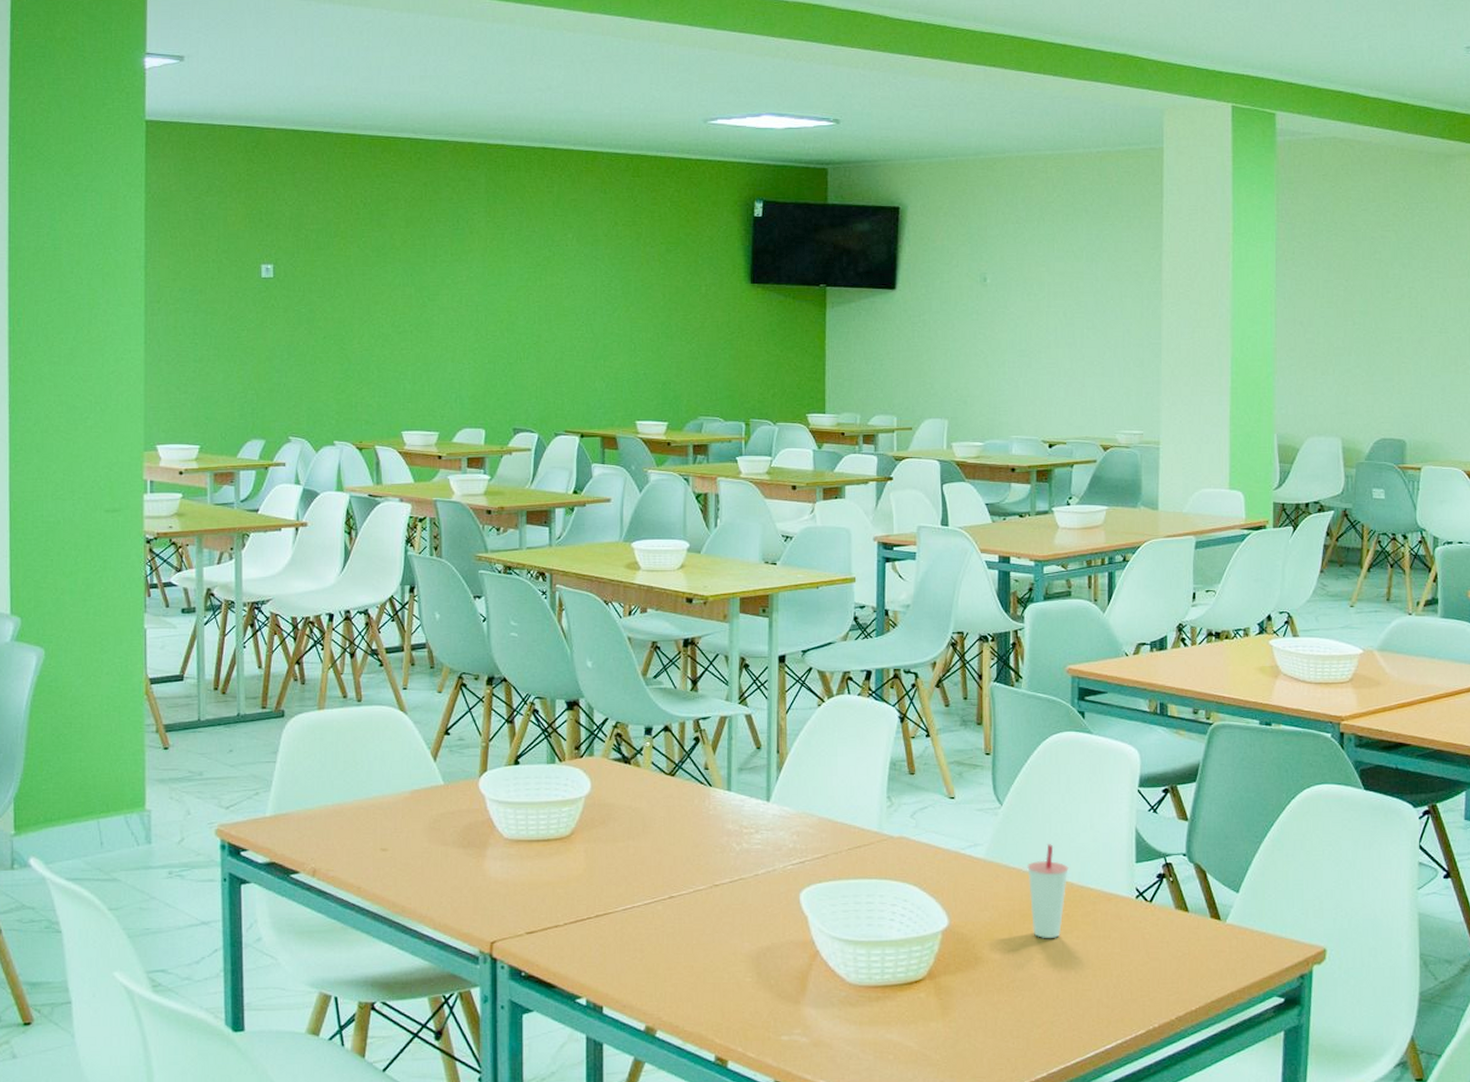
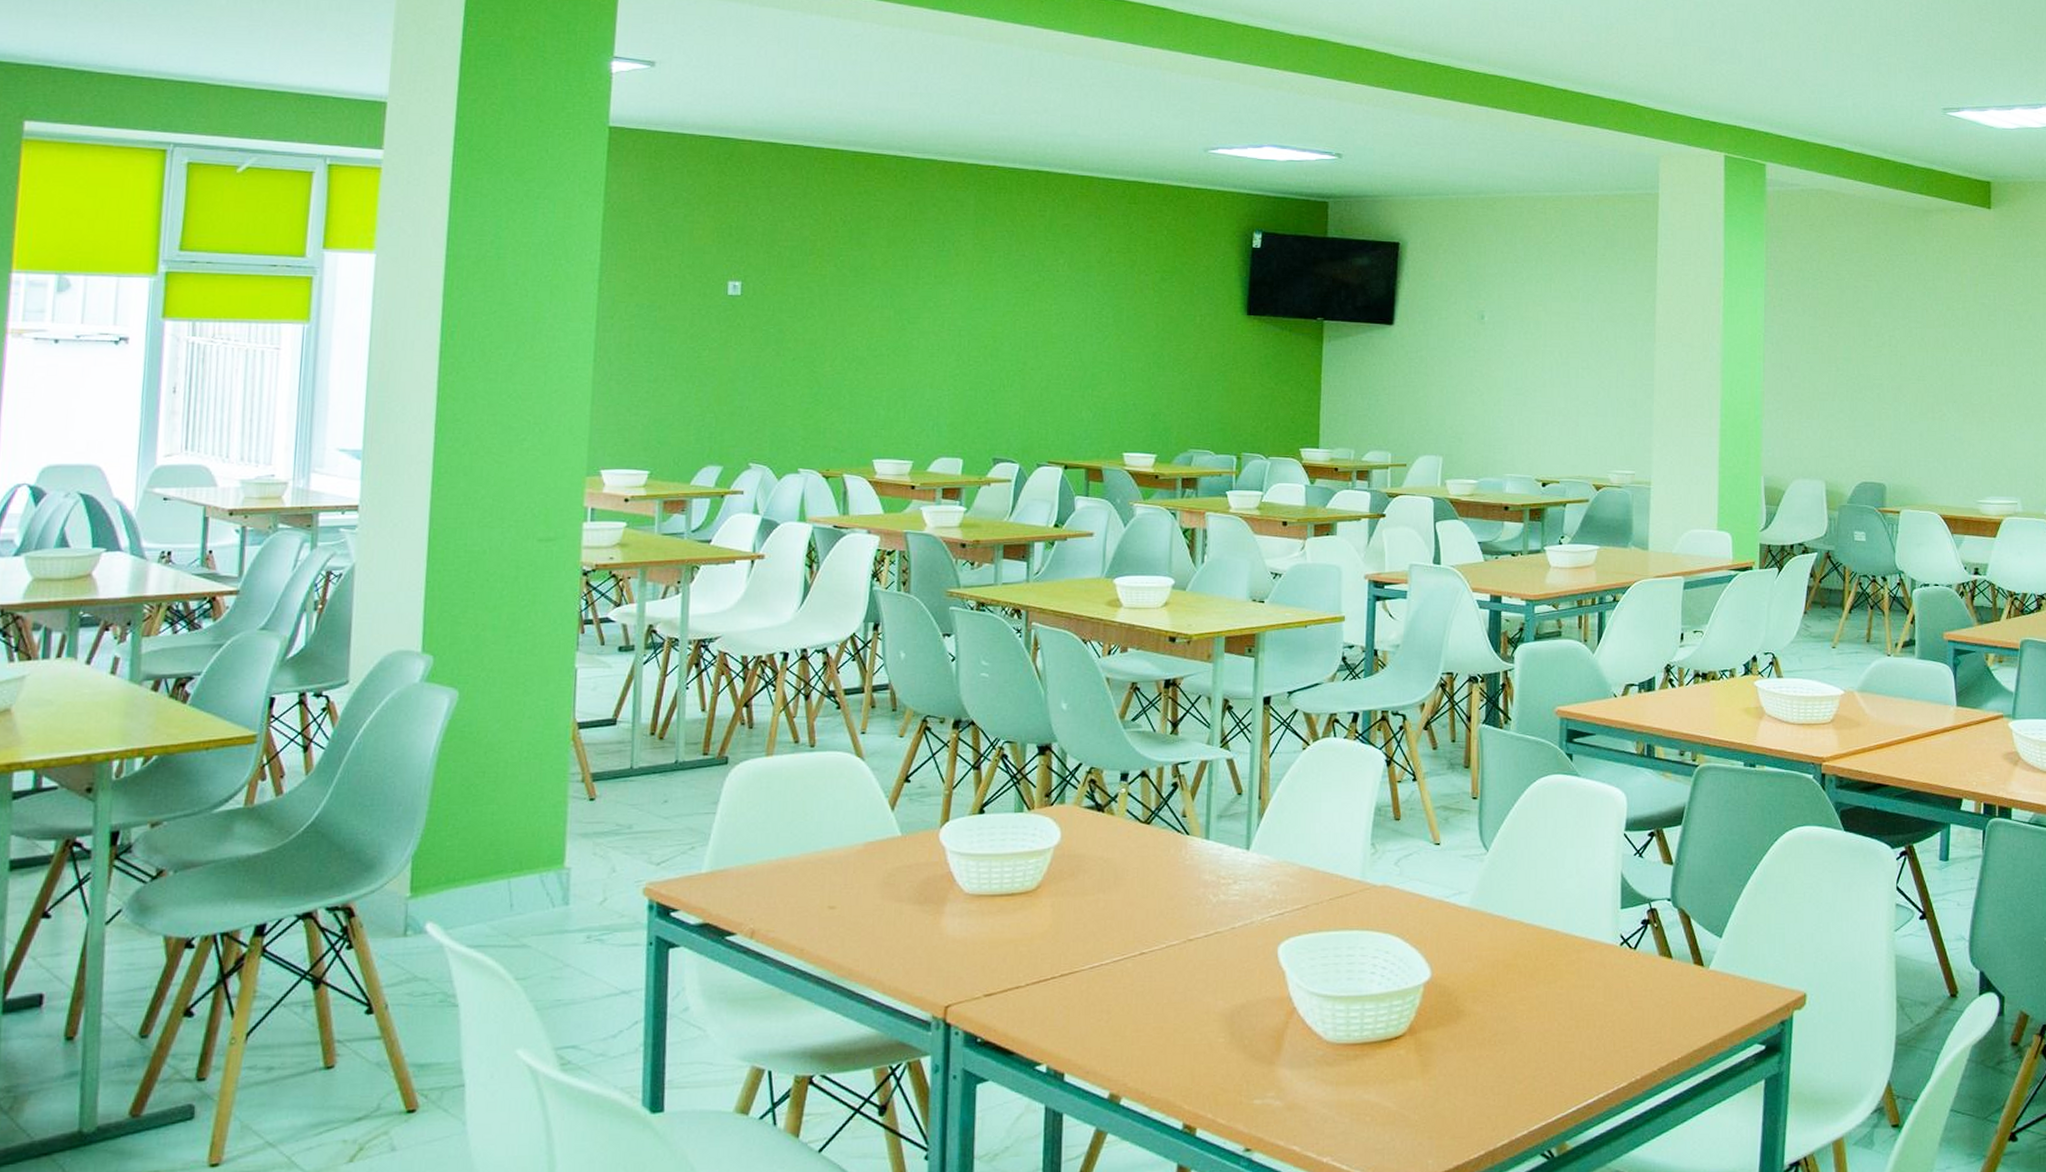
cup: present [1027,844,1069,938] -> none [1512,891,1554,989]

